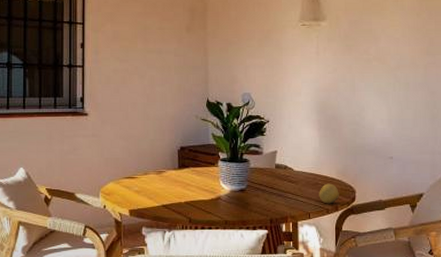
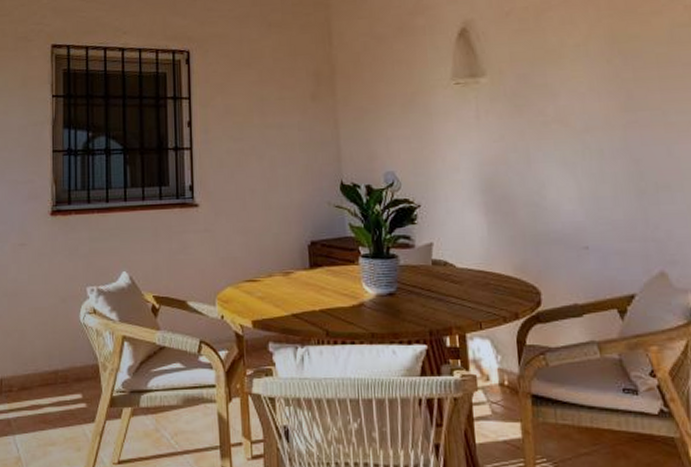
fruit: present [319,183,339,204] -> none [491,283,519,310]

